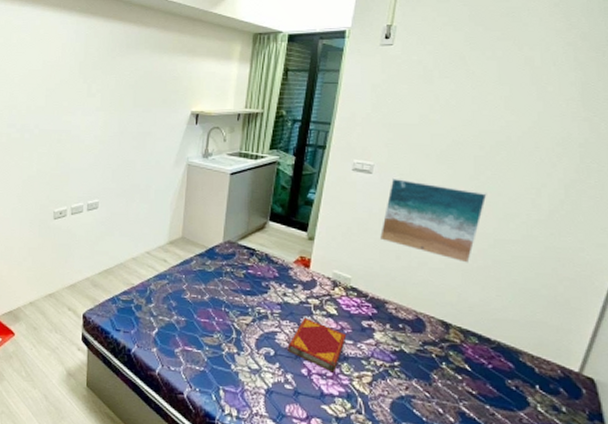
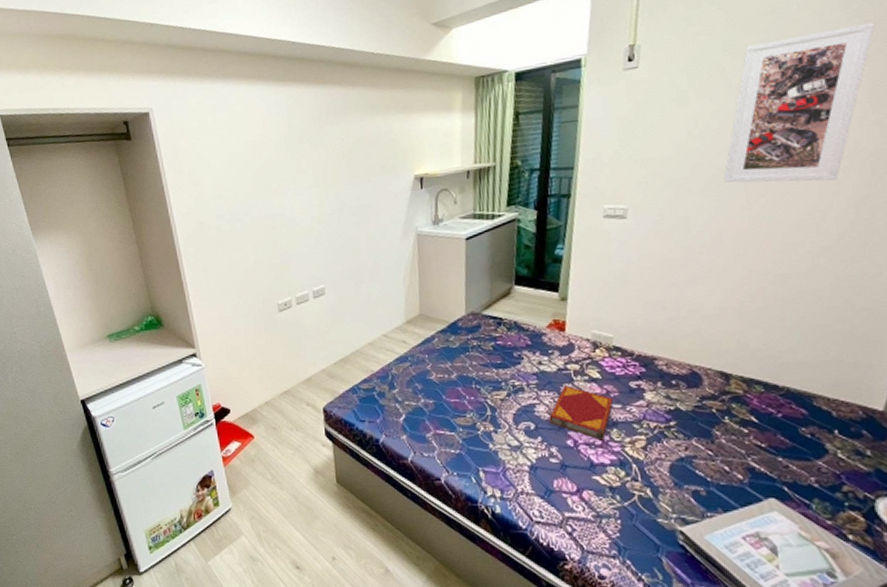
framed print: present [379,177,487,263] -> none [641,219,763,305]
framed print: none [457,35,590,163] -> present [723,22,876,183]

